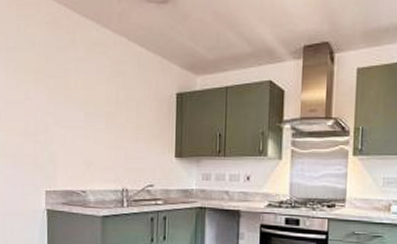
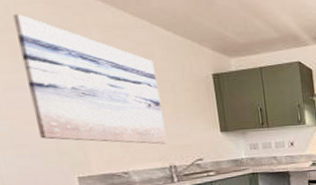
wall art: none [22,34,125,166] -> present [12,13,167,145]

